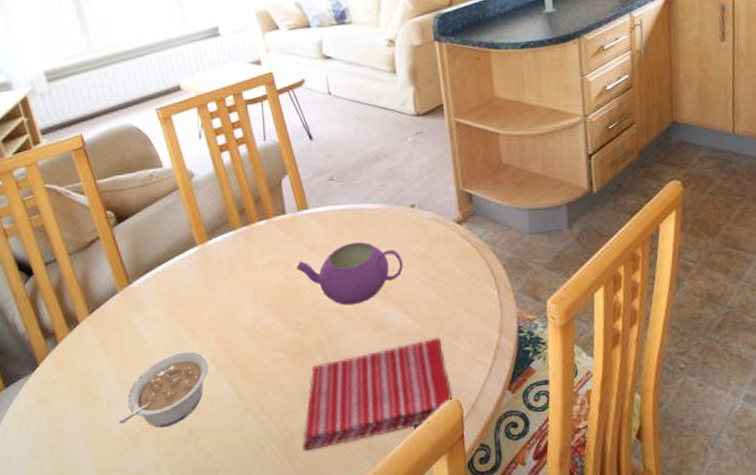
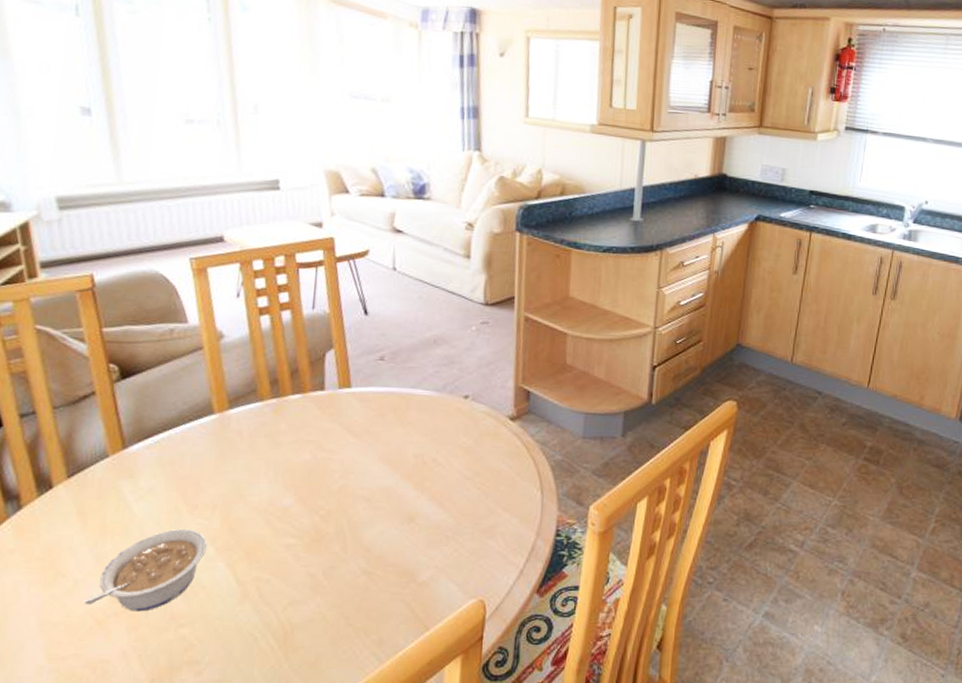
teapot: present [296,242,404,305] -> none [327,428,447,494]
dish towel: present [302,337,452,451] -> none [303,535,477,646]

